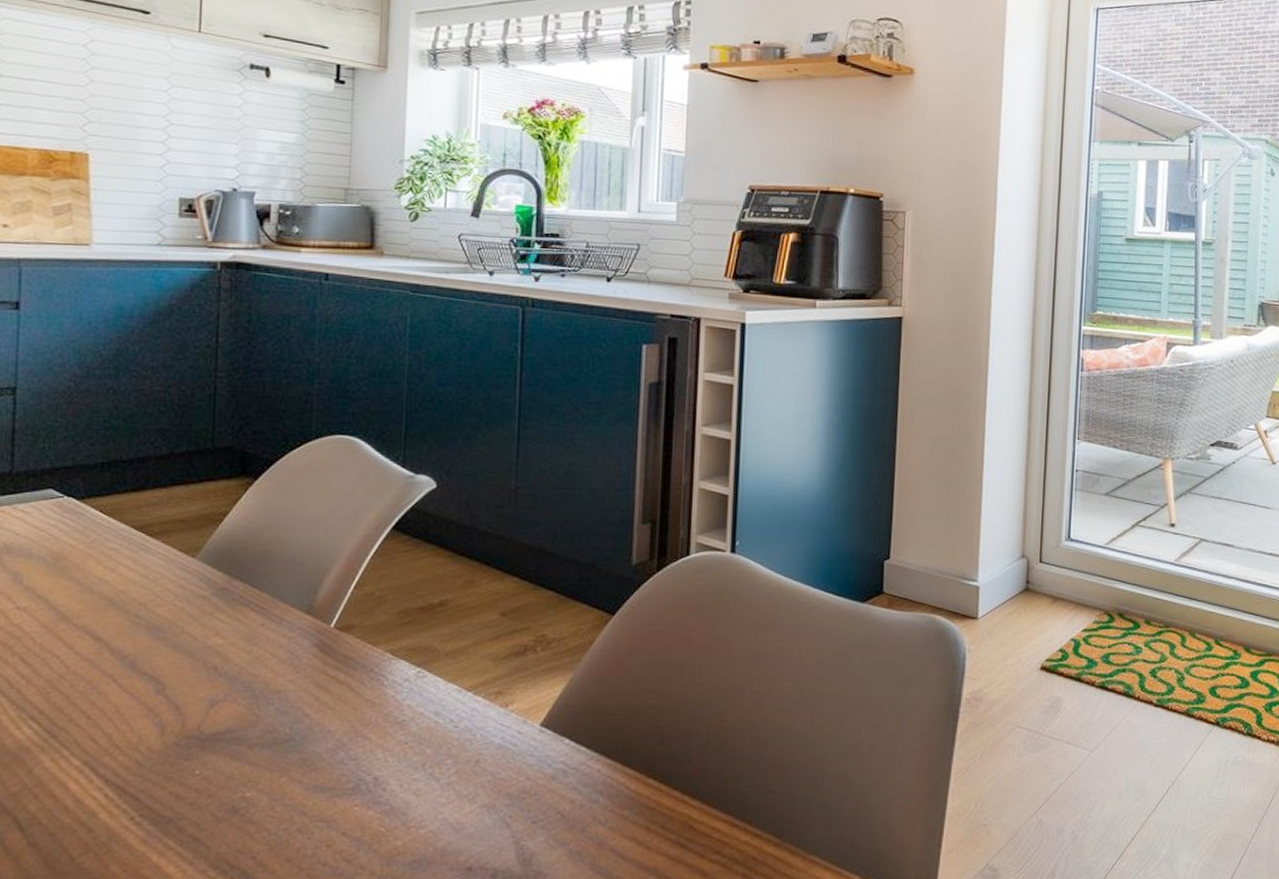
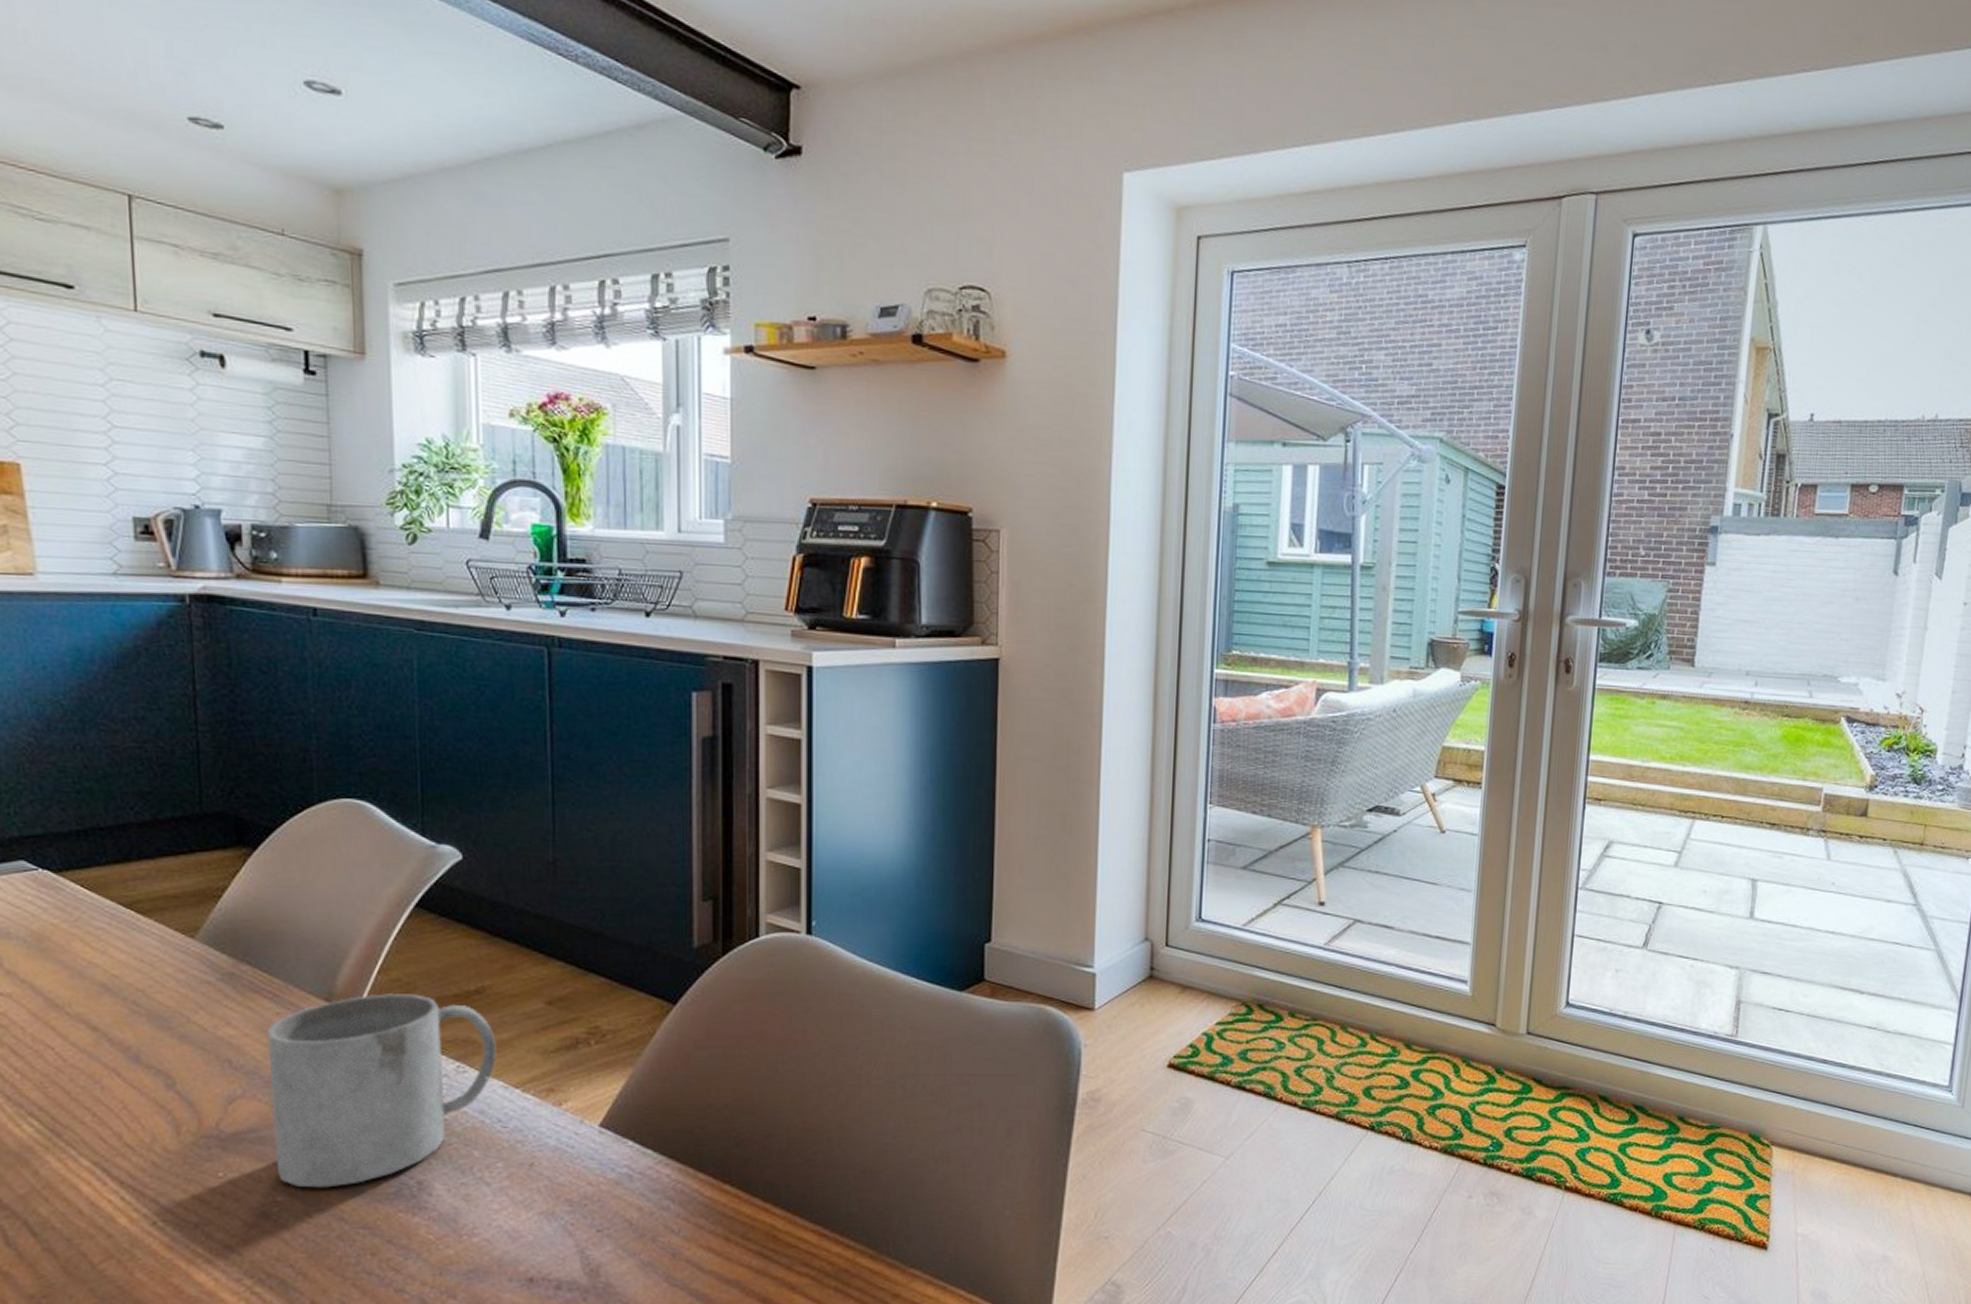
mug: none [248,607,454,784] -> present [267,994,497,1188]

